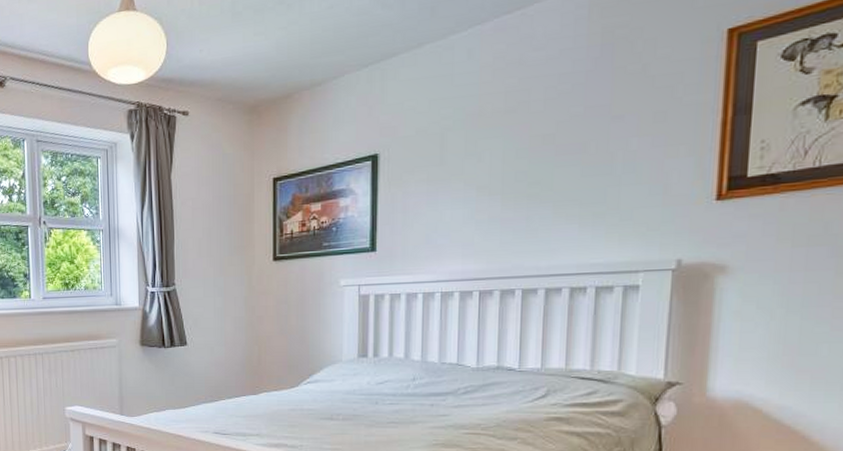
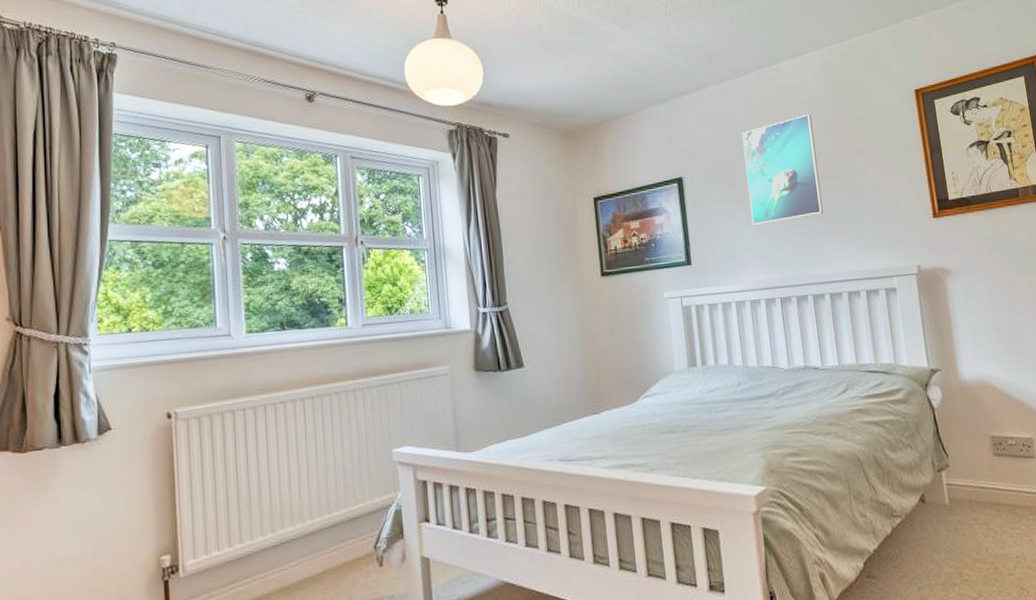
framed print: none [458,71,560,208] -> present [742,114,823,225]

